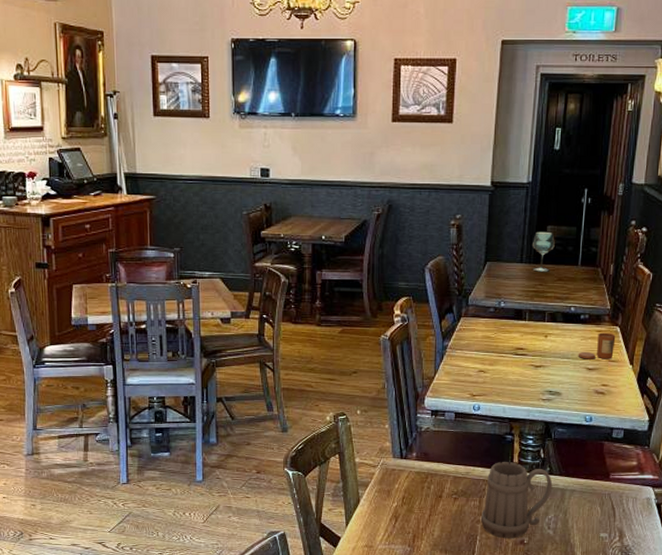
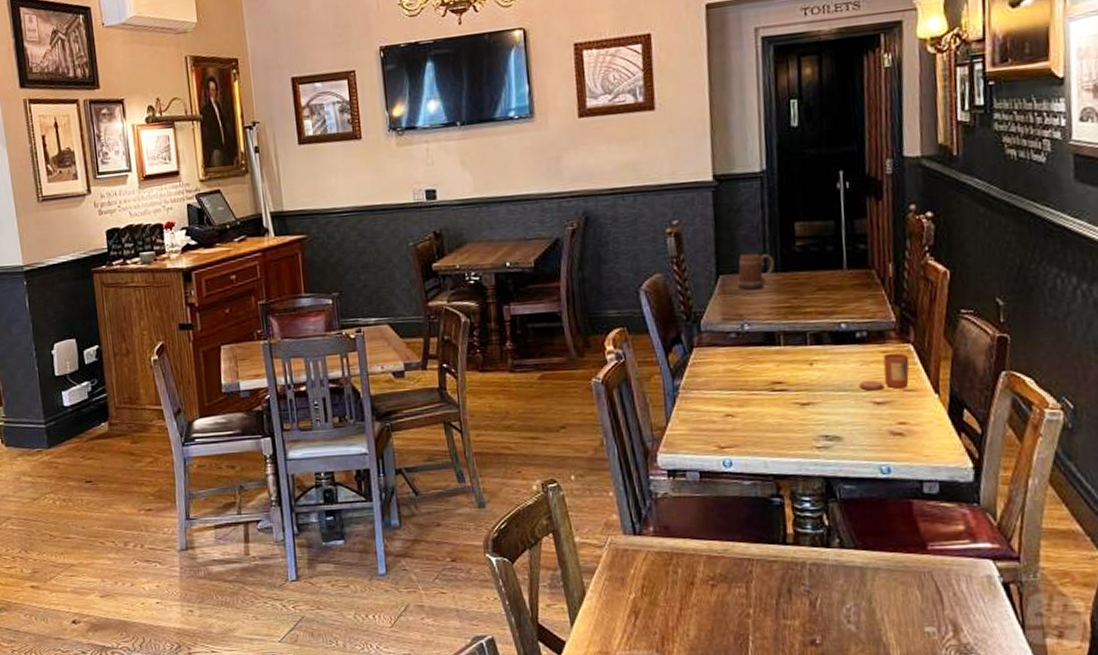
beer mug: present [480,462,553,538] -> none [750,533,847,637]
beer mug: none [500,247,529,275] -> present [738,253,775,290]
wine glass: present [532,231,555,273] -> none [777,229,808,283]

